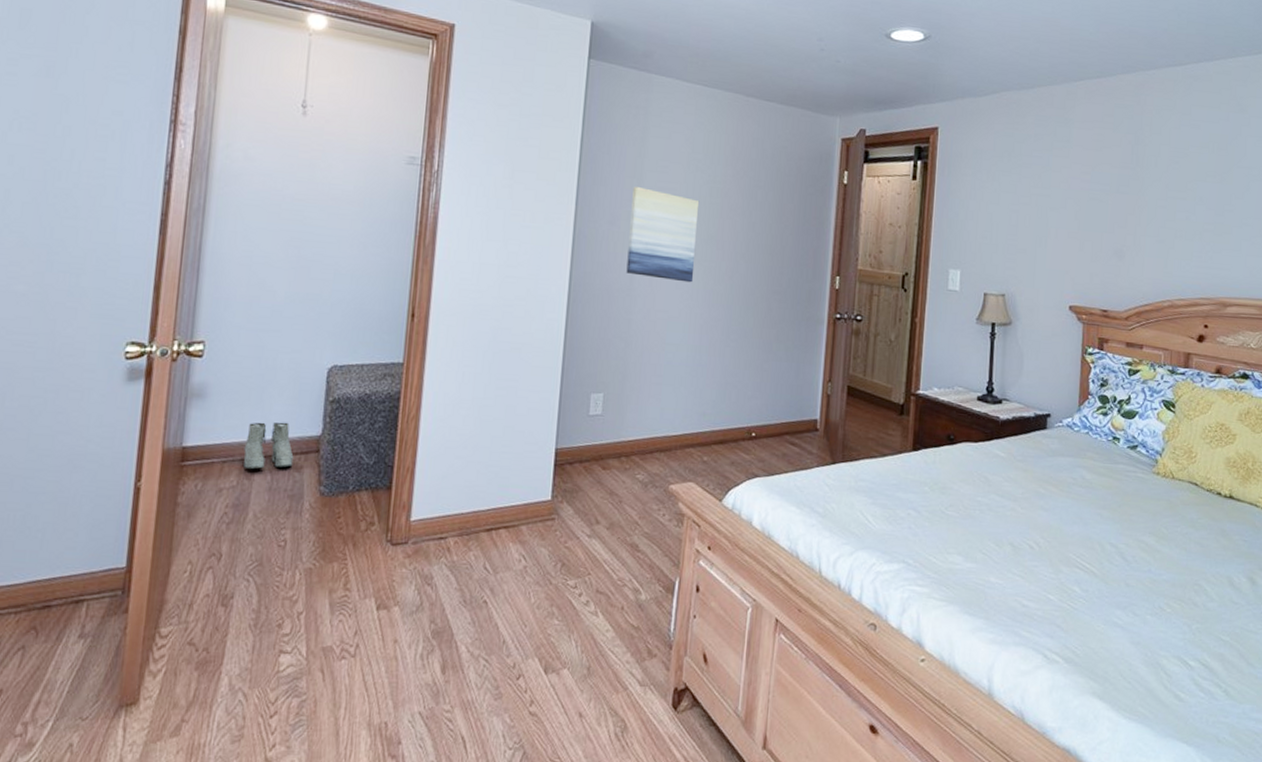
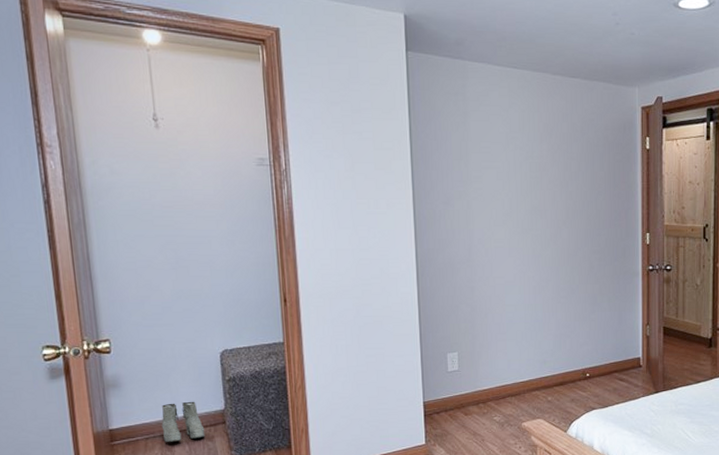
wall art: present [626,187,700,283] -> none [461,168,523,250]

